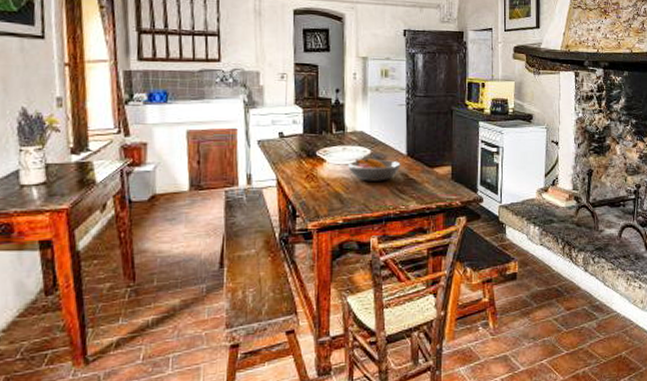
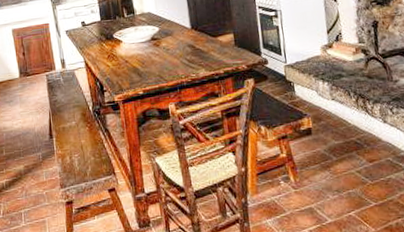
fruit bowl: present [347,159,401,181] -> none [140,34,187,56]

